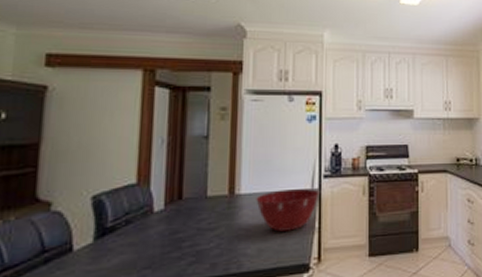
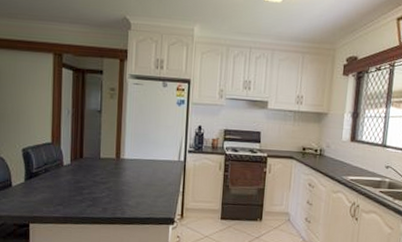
mixing bowl: present [256,189,320,232] -> none [136,159,185,192]

